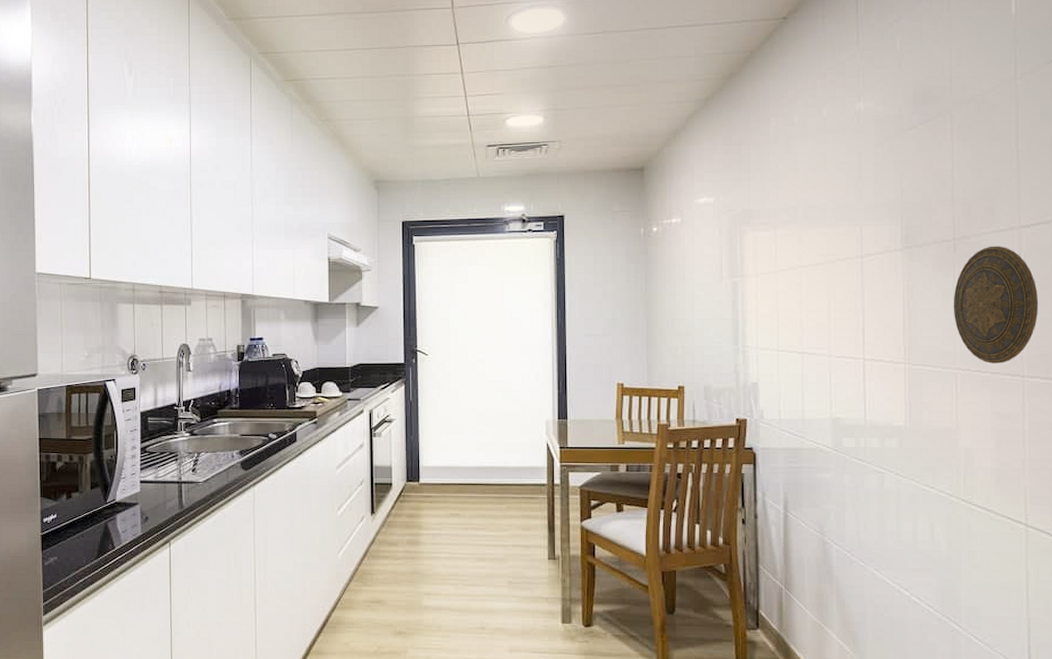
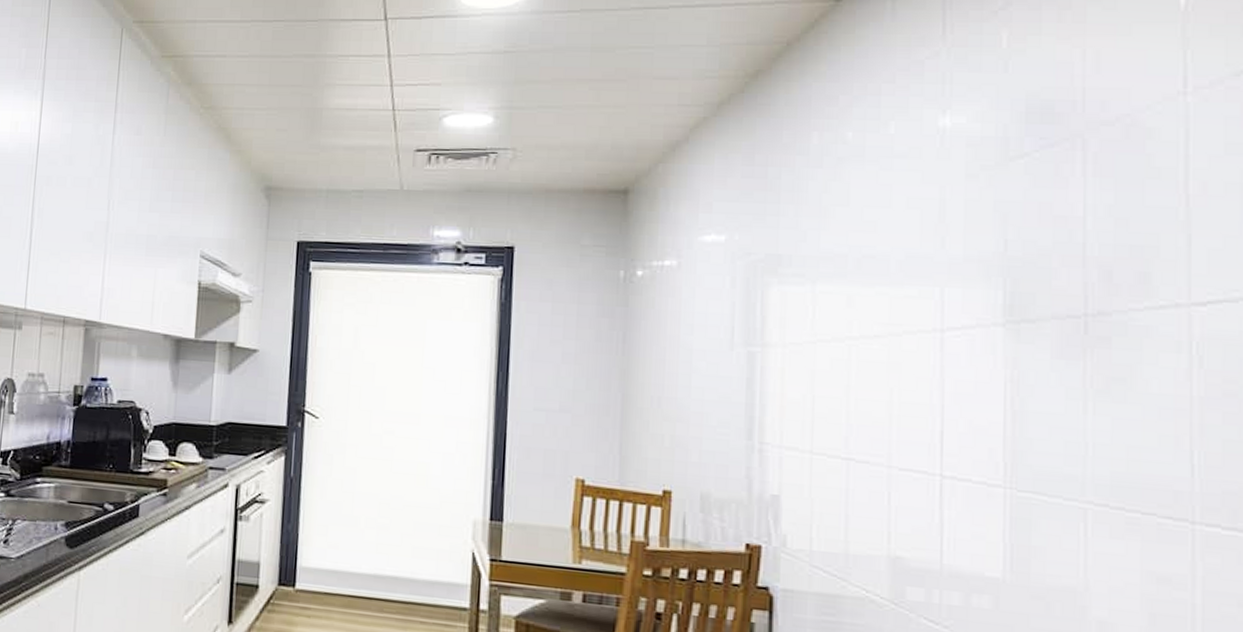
decorative plate: present [953,246,1039,364] -> none [1082,328,1220,501]

